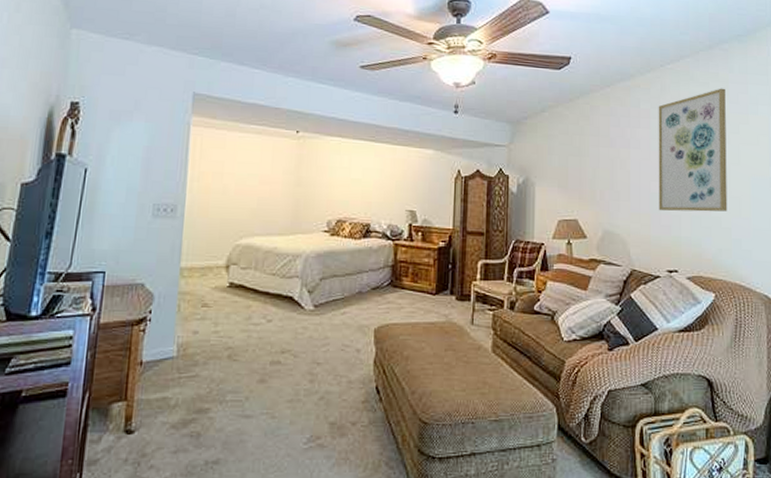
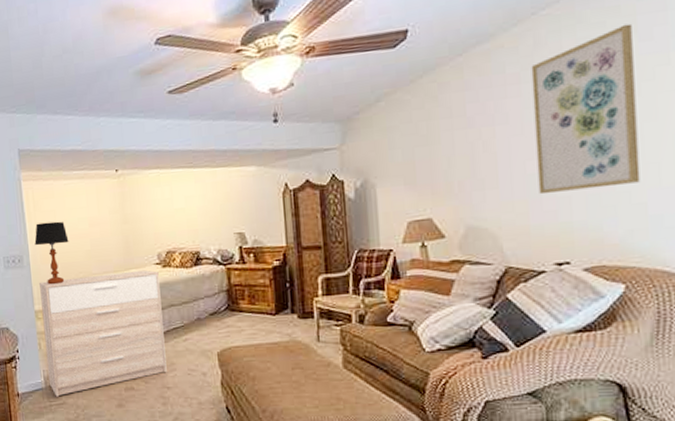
sideboard: none [182,235,326,368] -> present [38,270,167,397]
table lamp: none [194,172,234,241] -> present [34,221,69,285]

